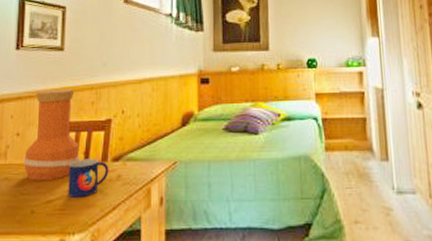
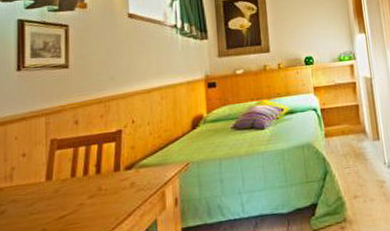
vase: present [23,89,80,181] -> none [31,104,92,200]
mug: present [68,158,109,198] -> none [80,169,122,211]

